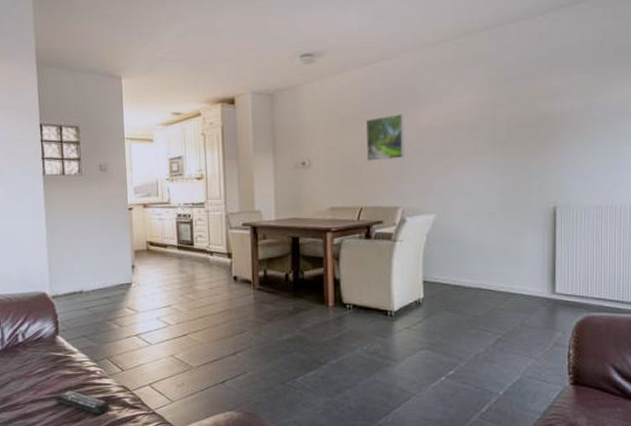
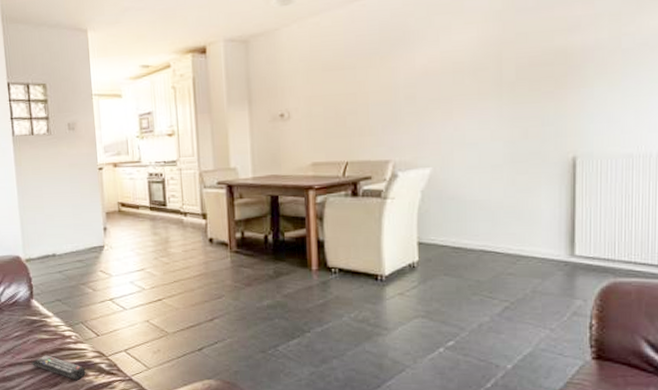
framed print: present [365,114,405,161] -> none [350,56,396,111]

